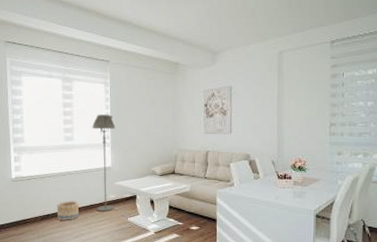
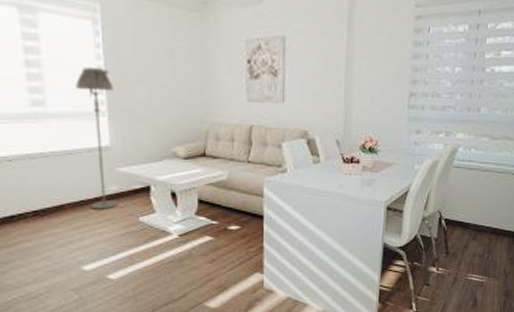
basket: present [57,201,79,220] -> none [25,195,63,223]

